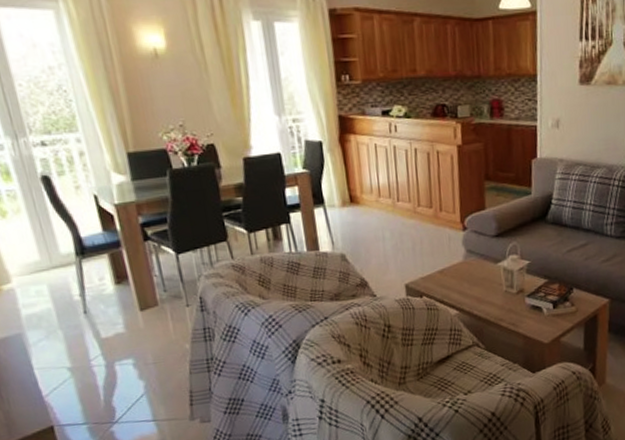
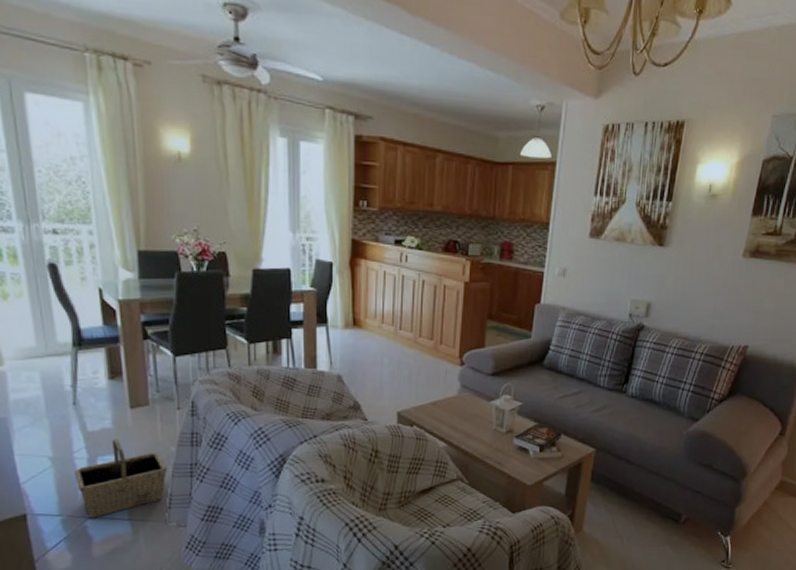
basket: none [94,343,185,423] -> present [74,439,167,518]

